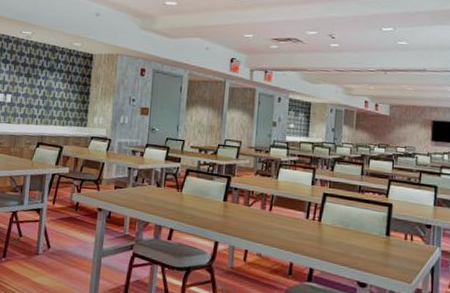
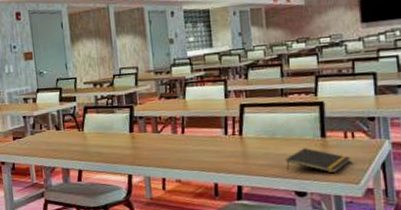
notepad: none [353,243,407,271] -> present [285,148,351,174]

